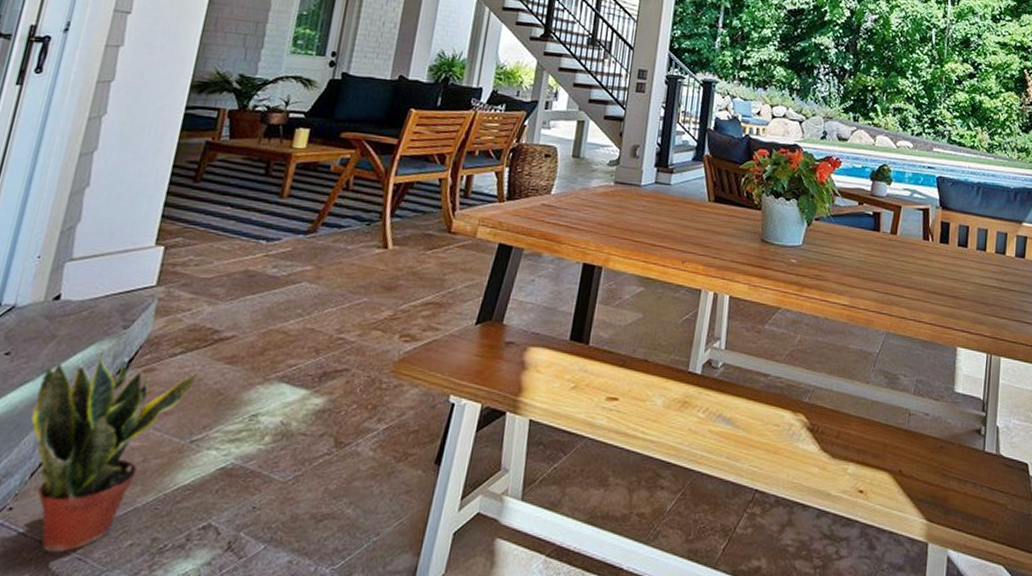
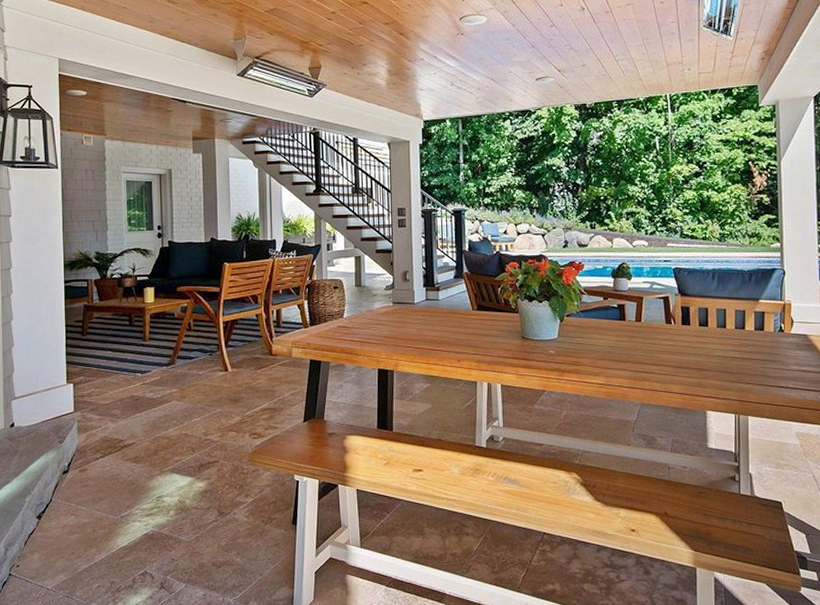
potted plant: present [30,351,198,553] -> none [15,459,115,593]

